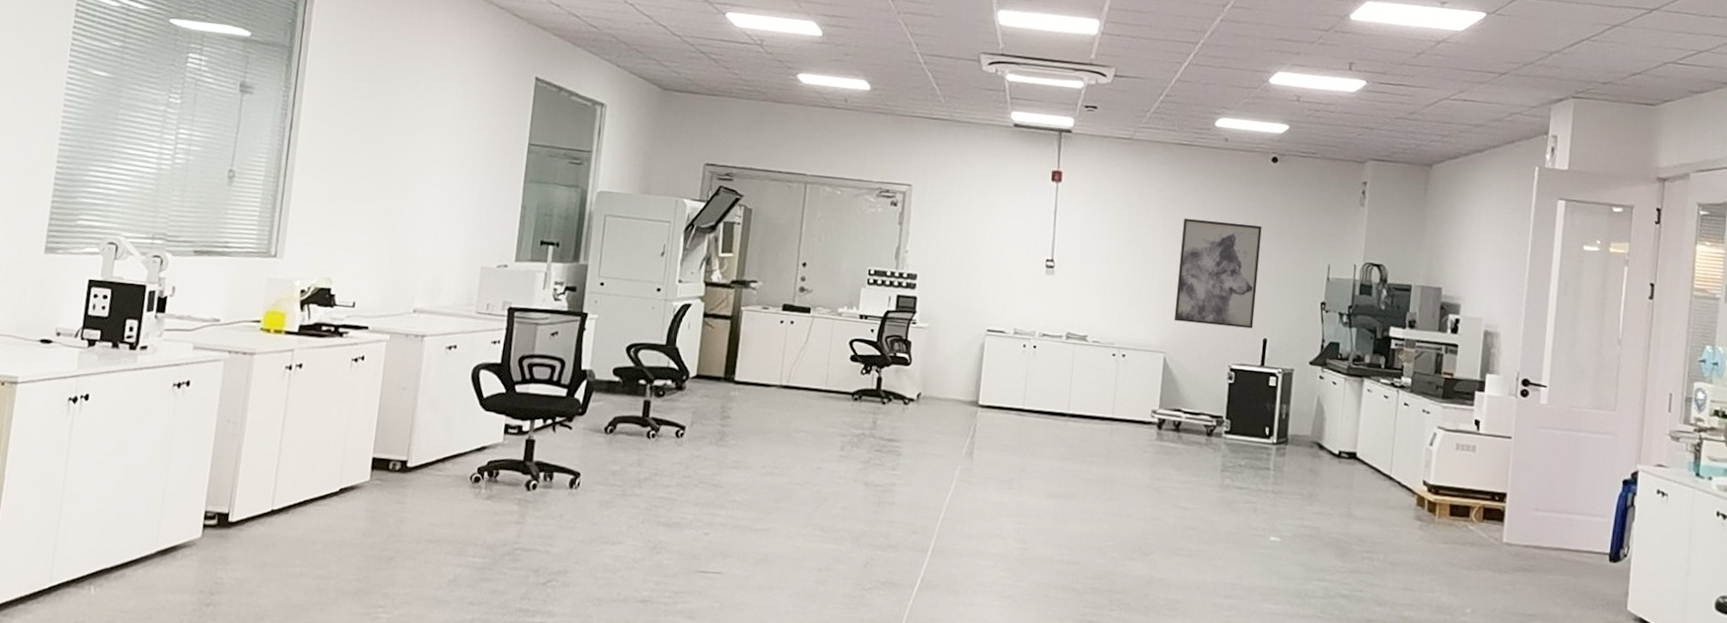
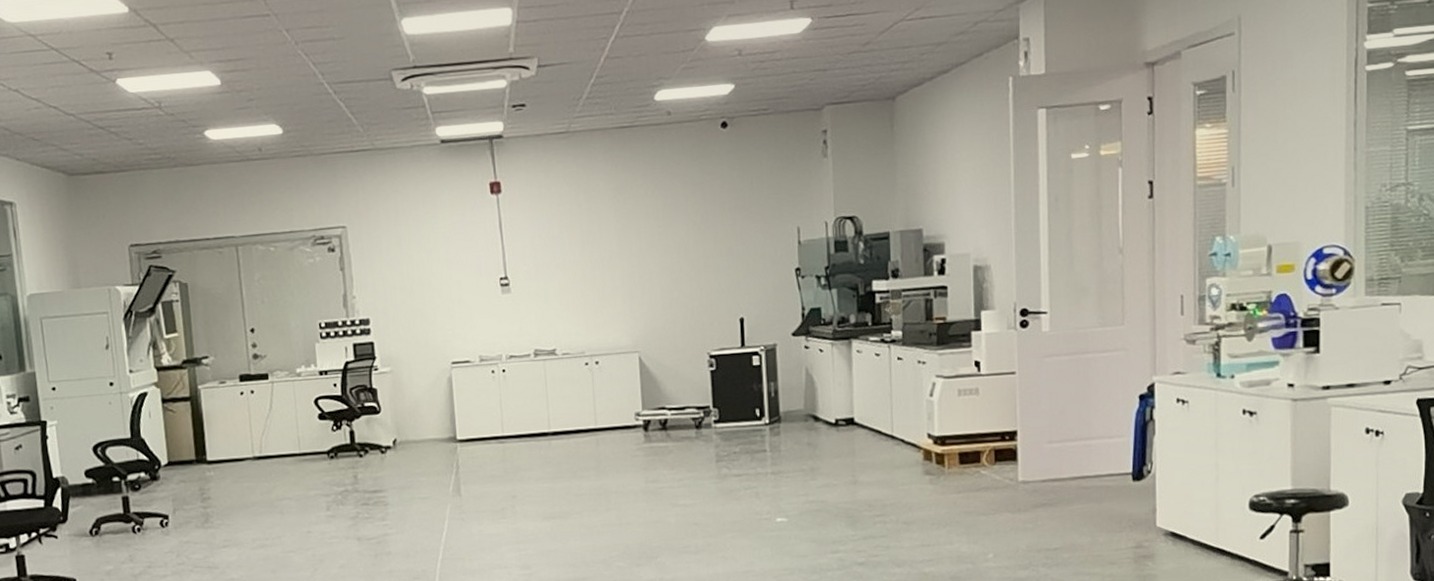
wall art: present [1174,218,1262,329] -> none [636,199,727,317]

